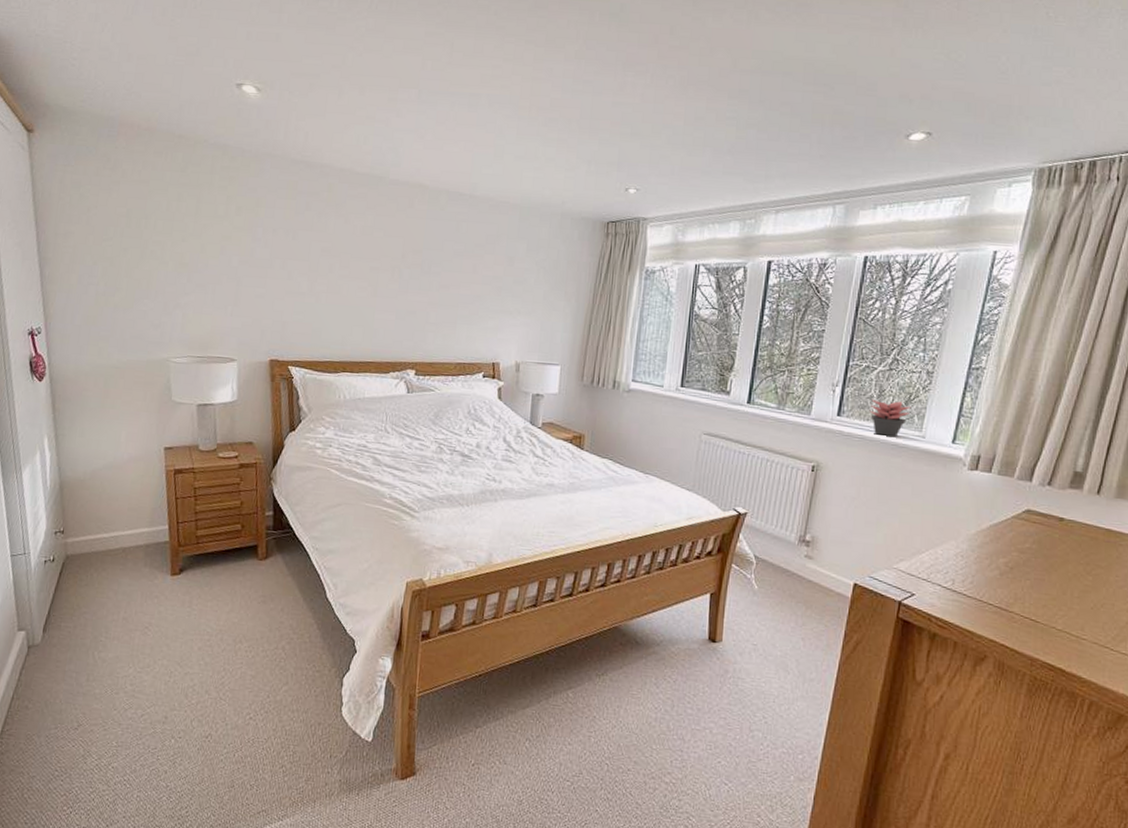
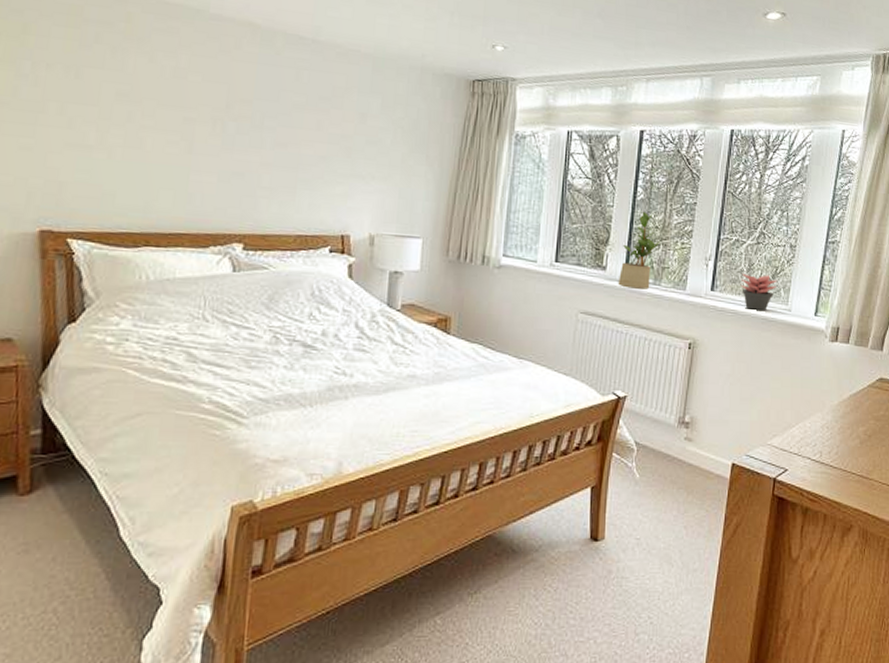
potted plant: none [741,340,786,415] -> present [618,212,661,291]

